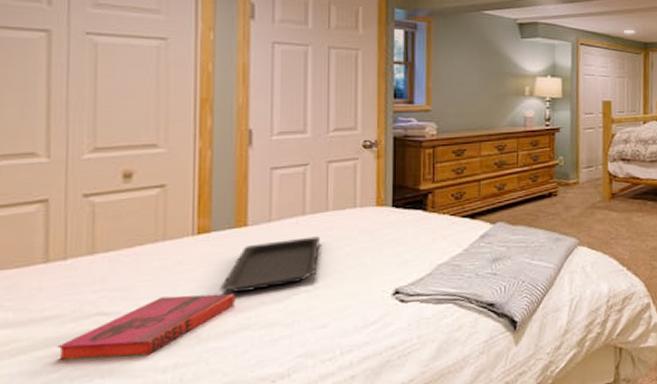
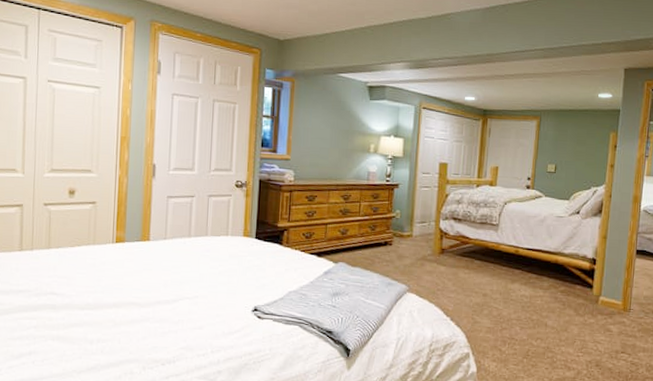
hardback book: present [56,293,235,362] -> none [26,287,139,329]
serving tray: present [219,236,320,292] -> none [129,255,200,292]

